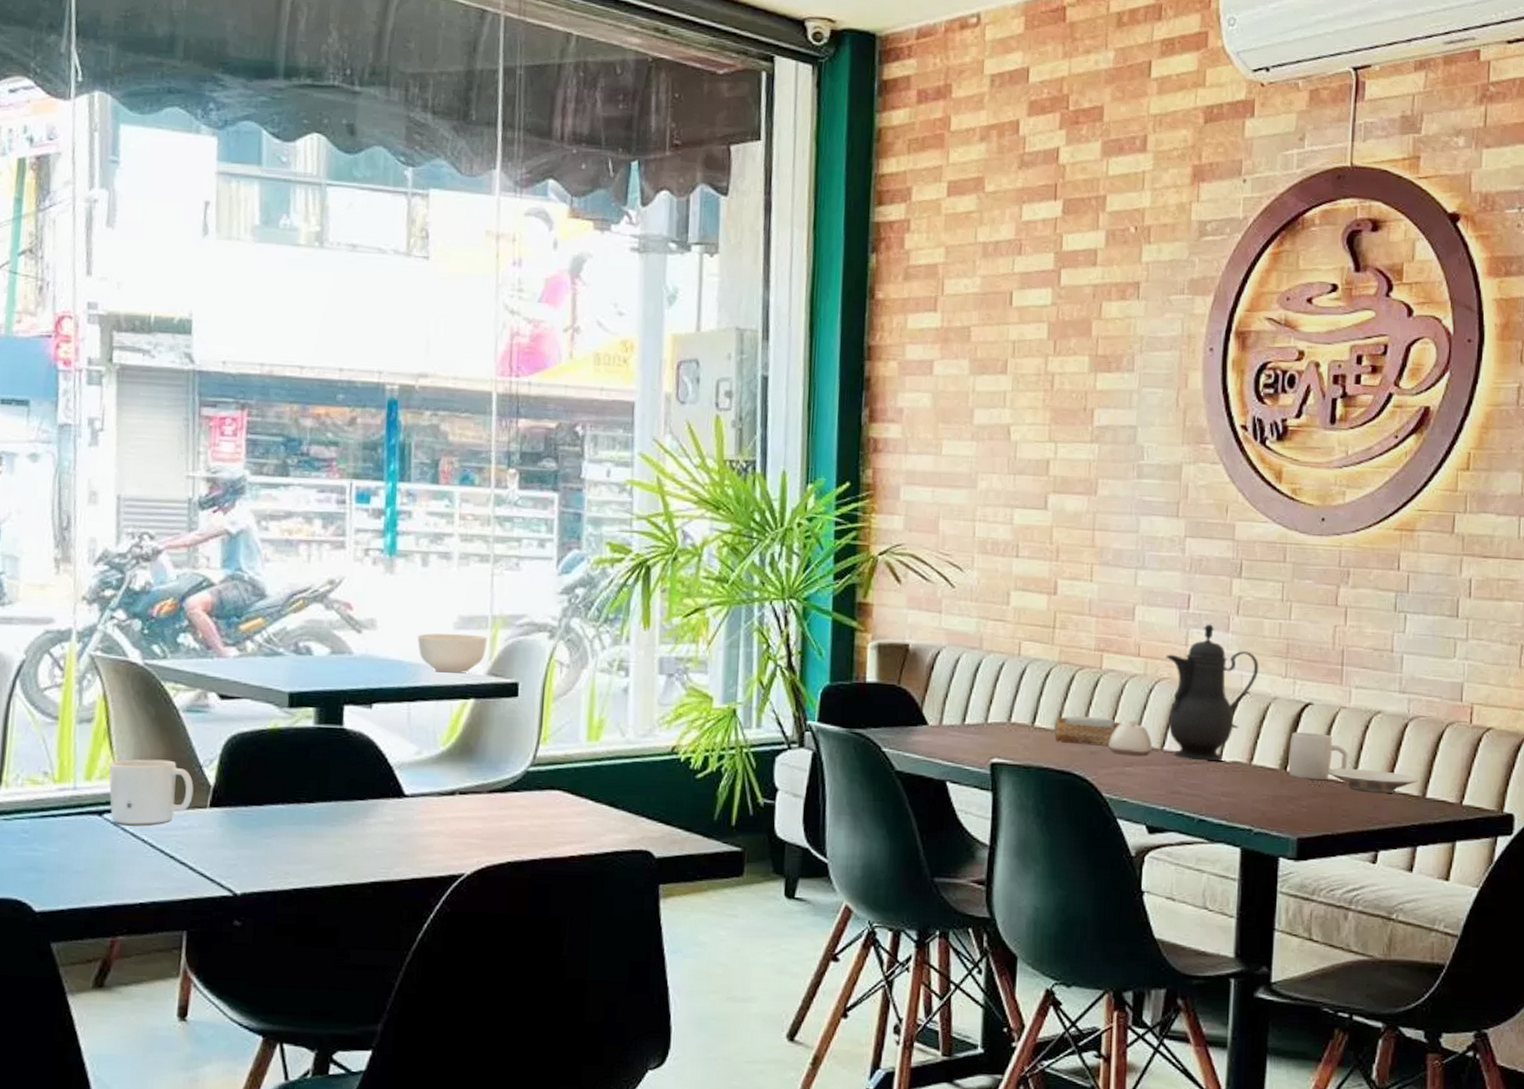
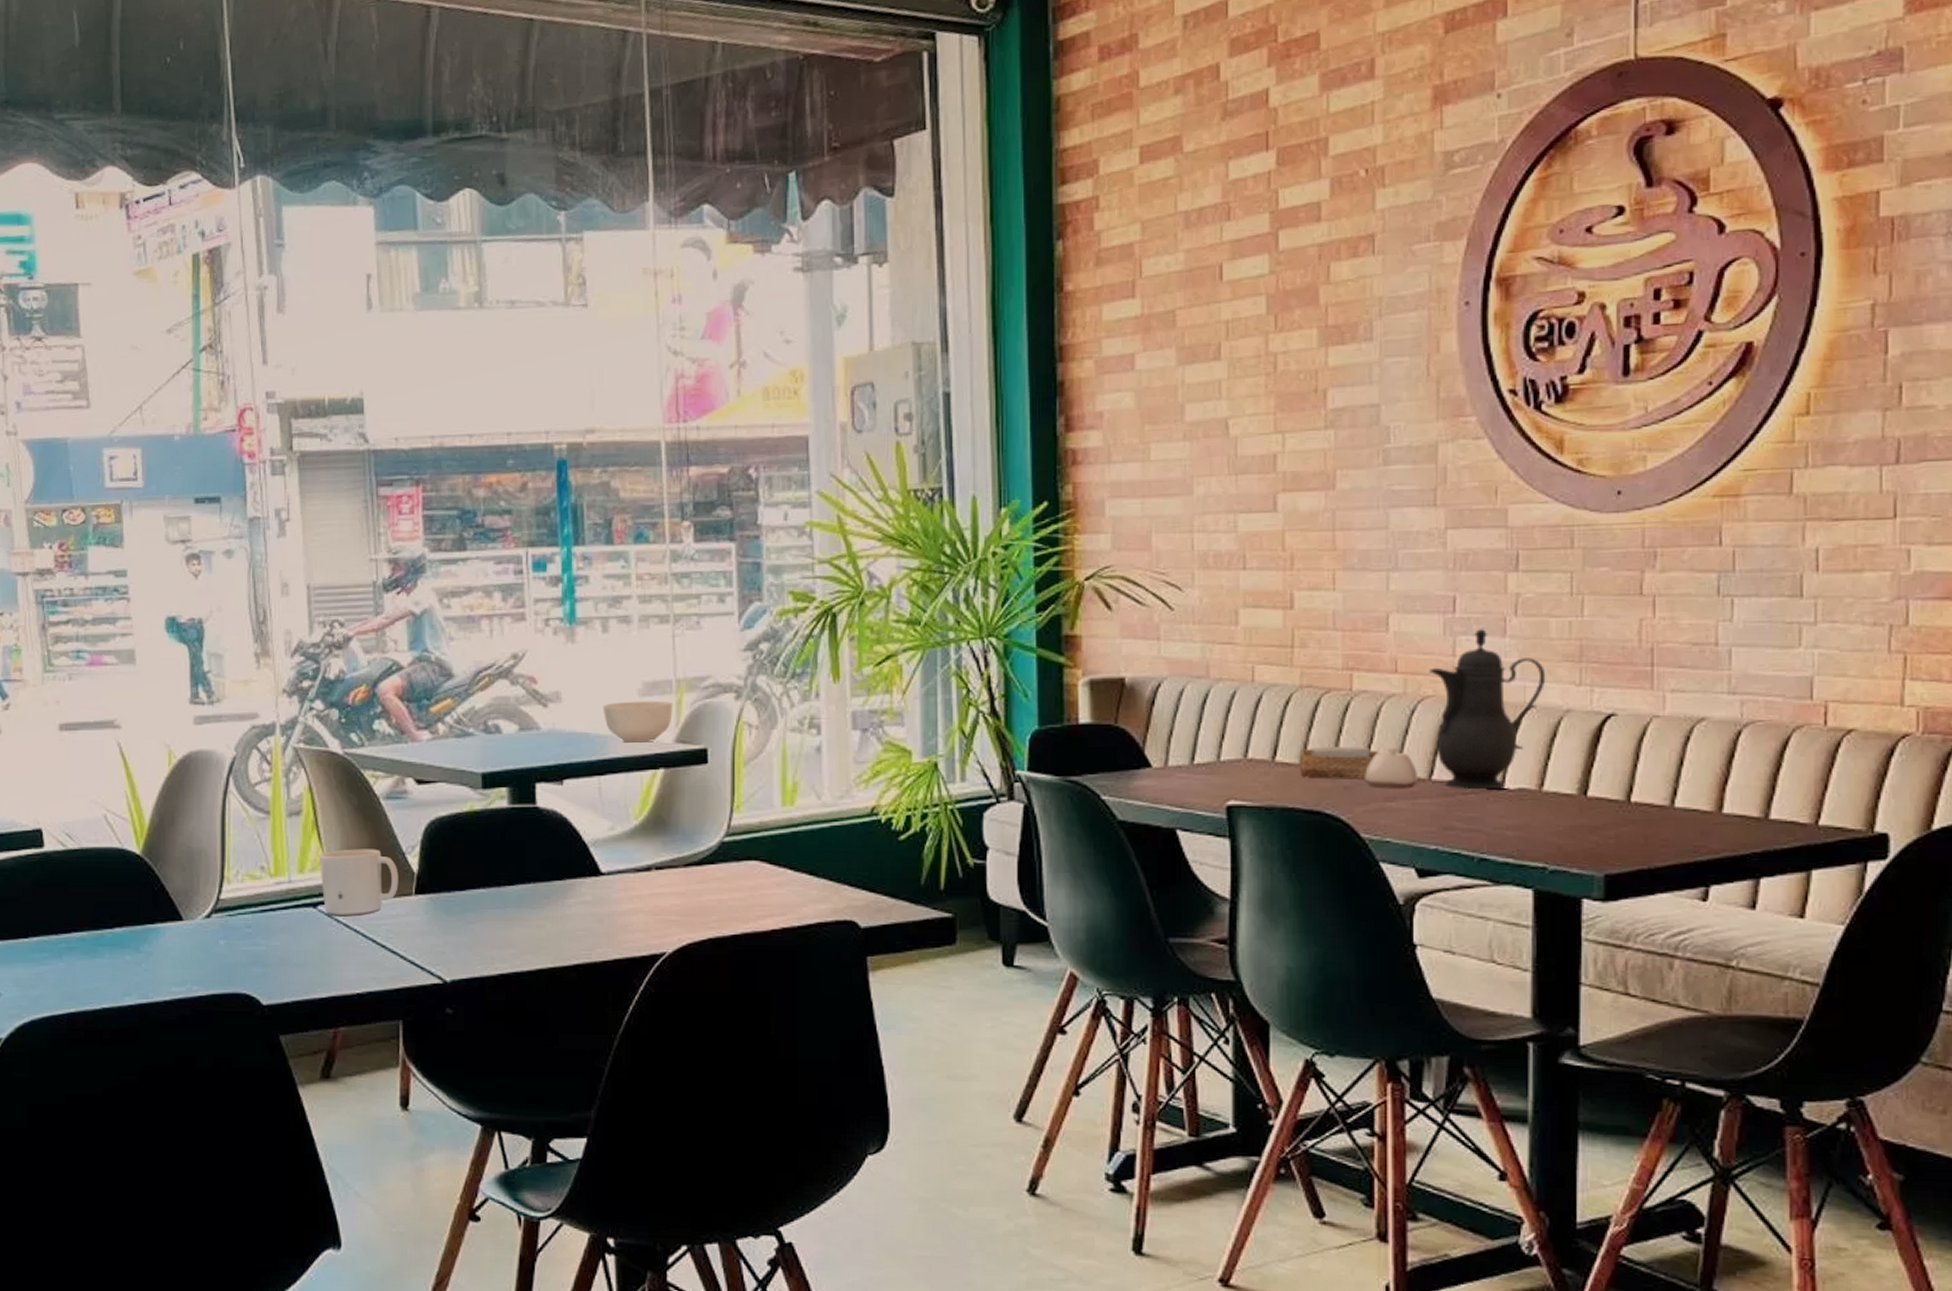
mug: present [1288,732,1348,781] -> none [1588,749,1665,806]
saucer: present [1327,768,1418,794] -> none [1639,788,1758,817]

